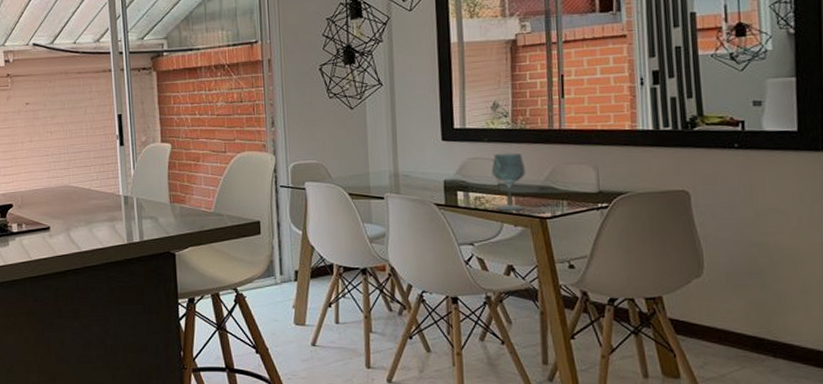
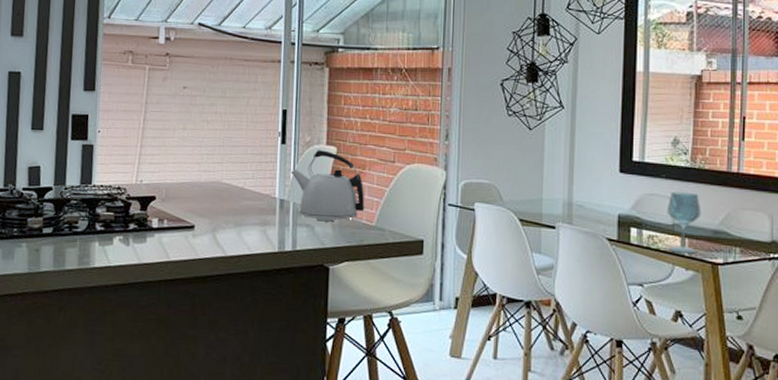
kettle: none [131,148,203,213] -> present [291,150,365,222]

